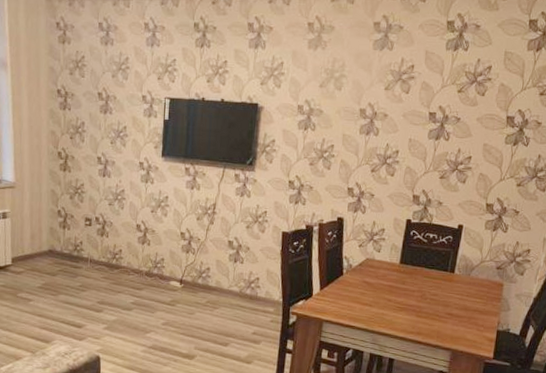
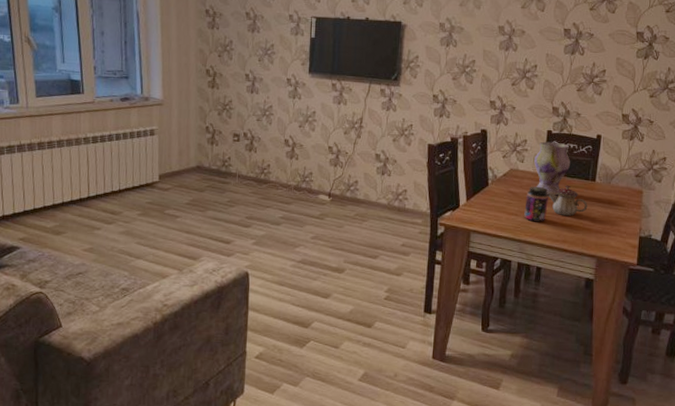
jar: none [378,276,405,314] -> present [524,186,548,222]
vase: none [391,231,430,287] -> present [534,141,571,196]
teapot: none [404,276,445,309] -> present [548,185,588,217]

